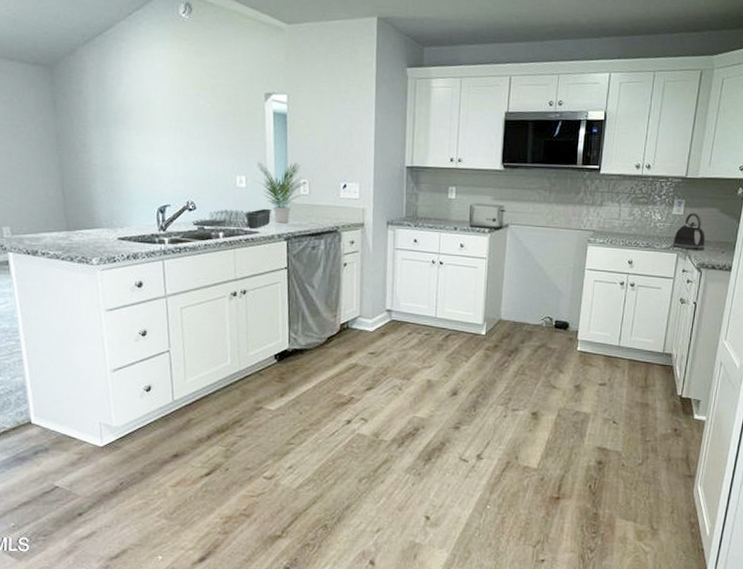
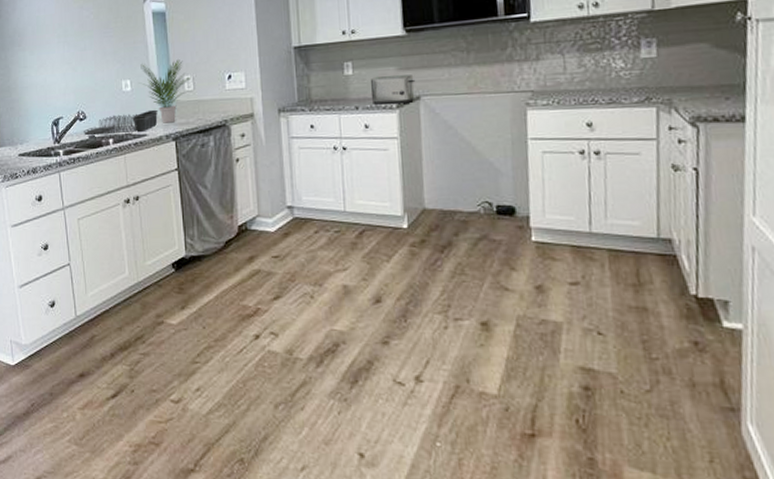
kettle: present [672,212,706,250] -> none [647,52,699,101]

